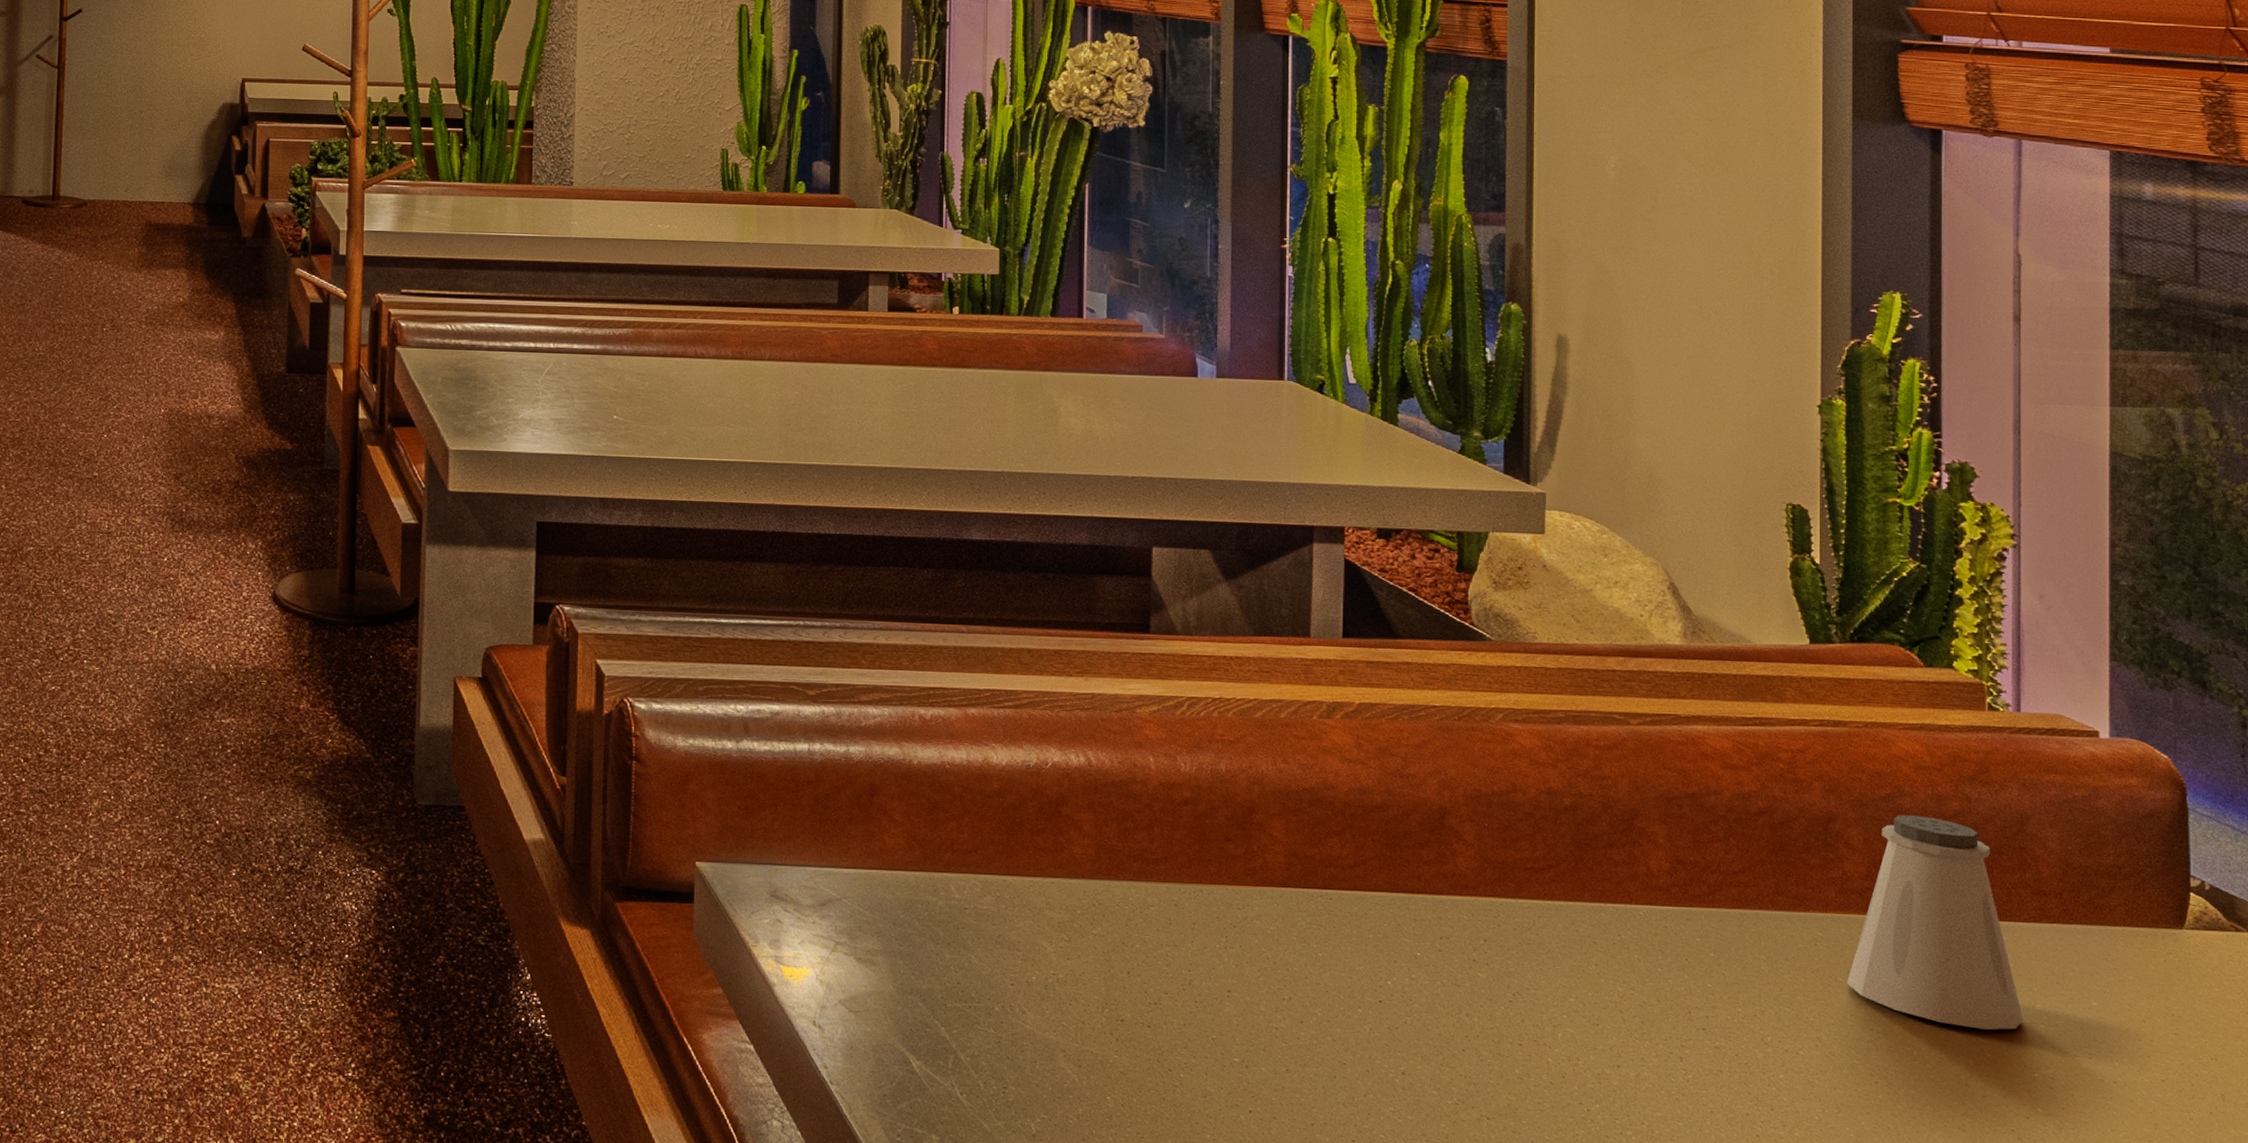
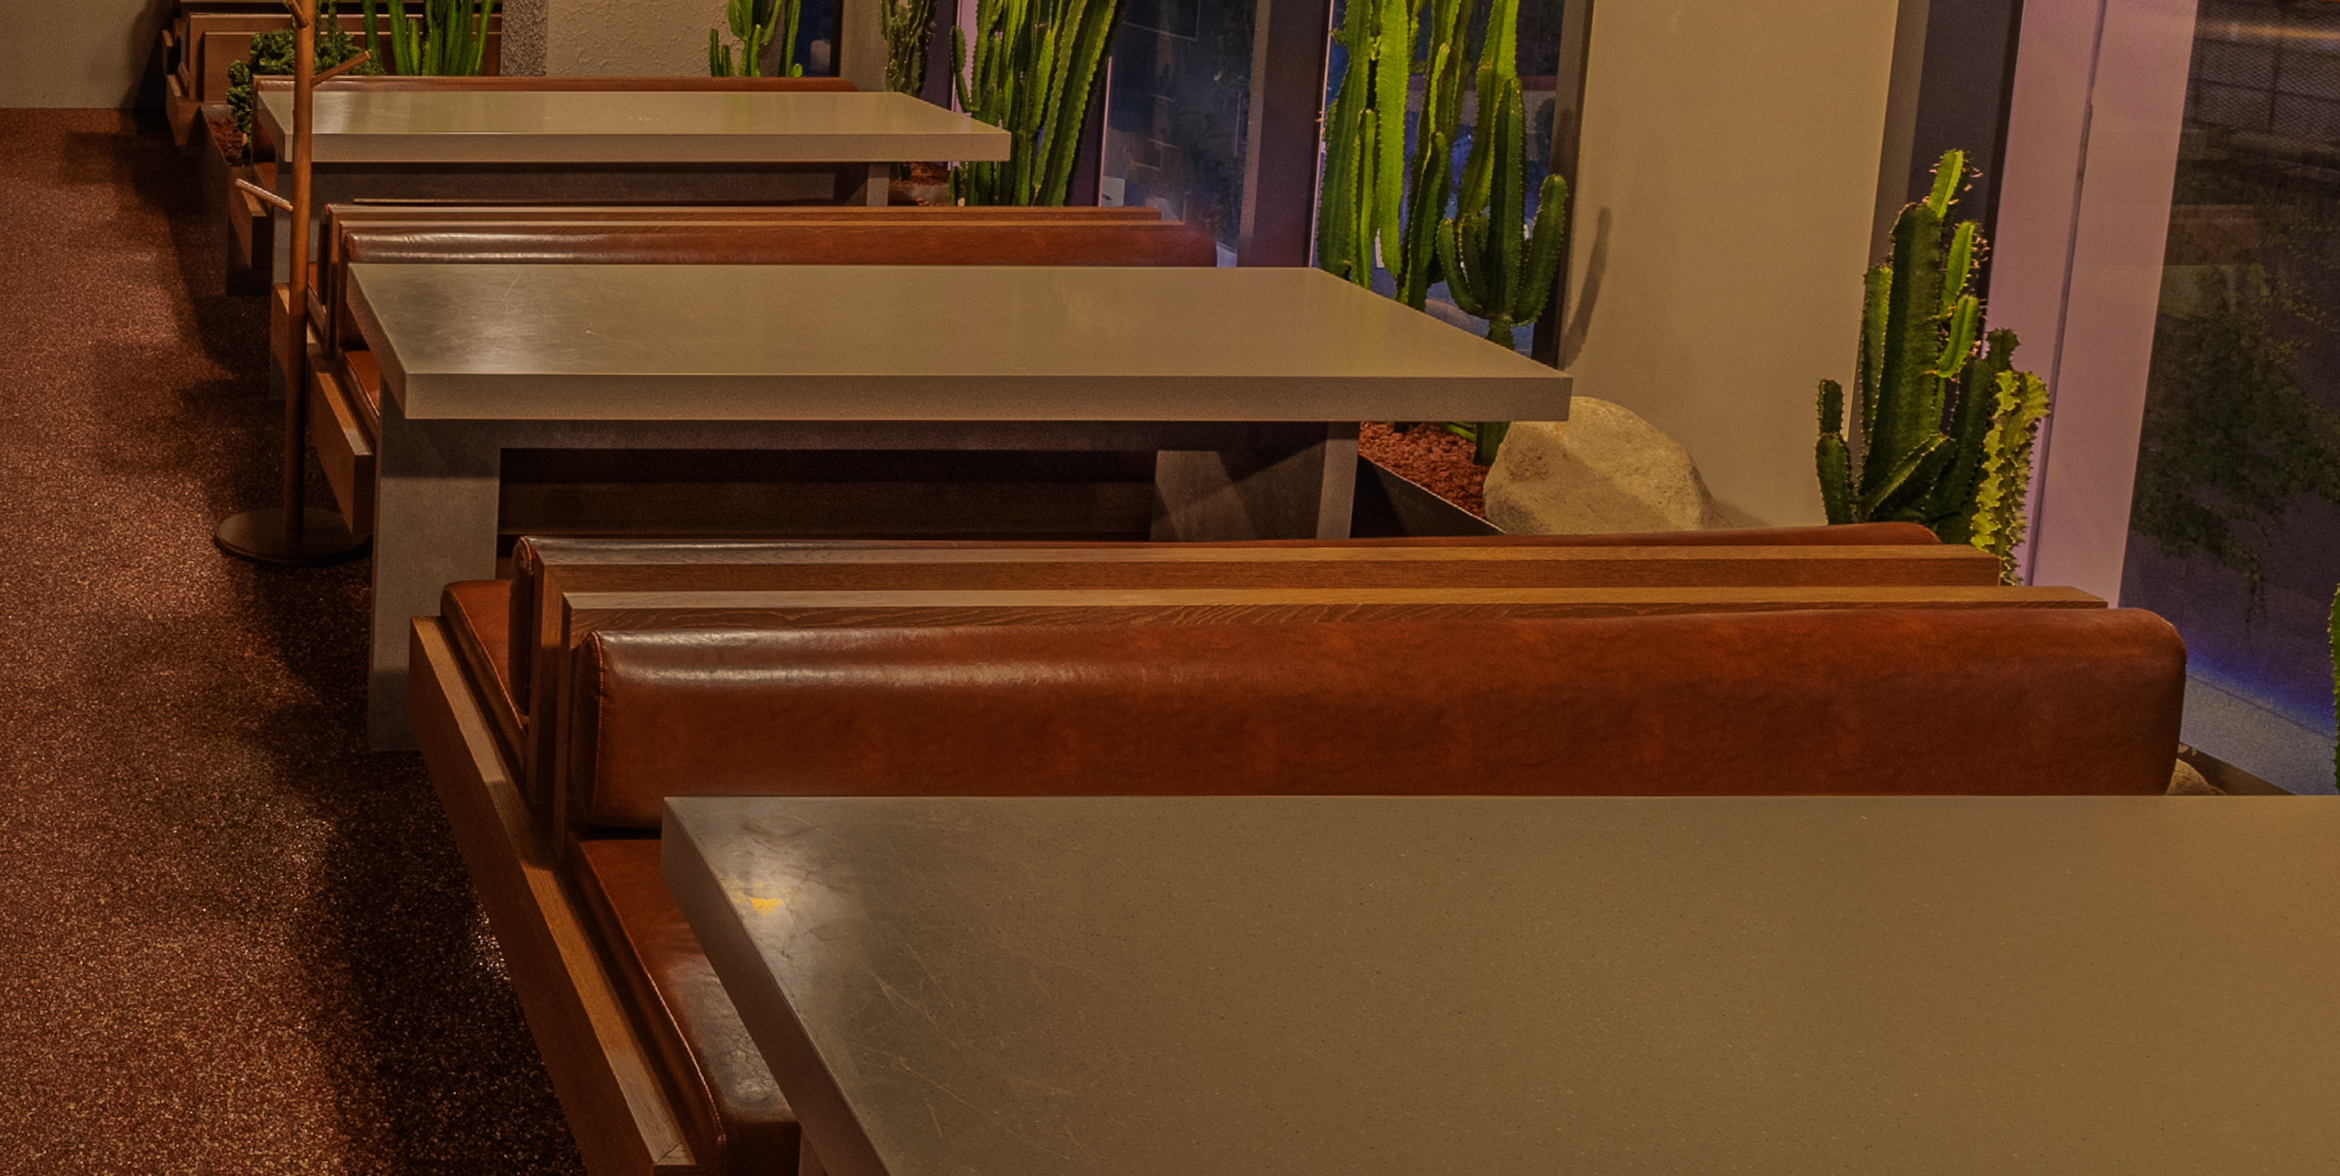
saltshaker: present [1847,815,2024,1030] -> none [1828,695,1998,902]

